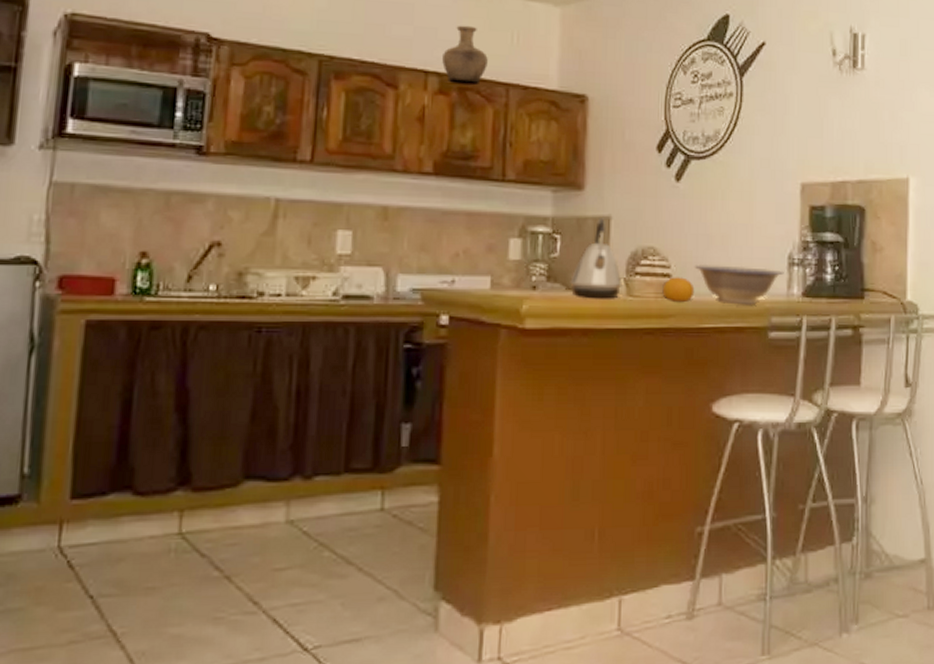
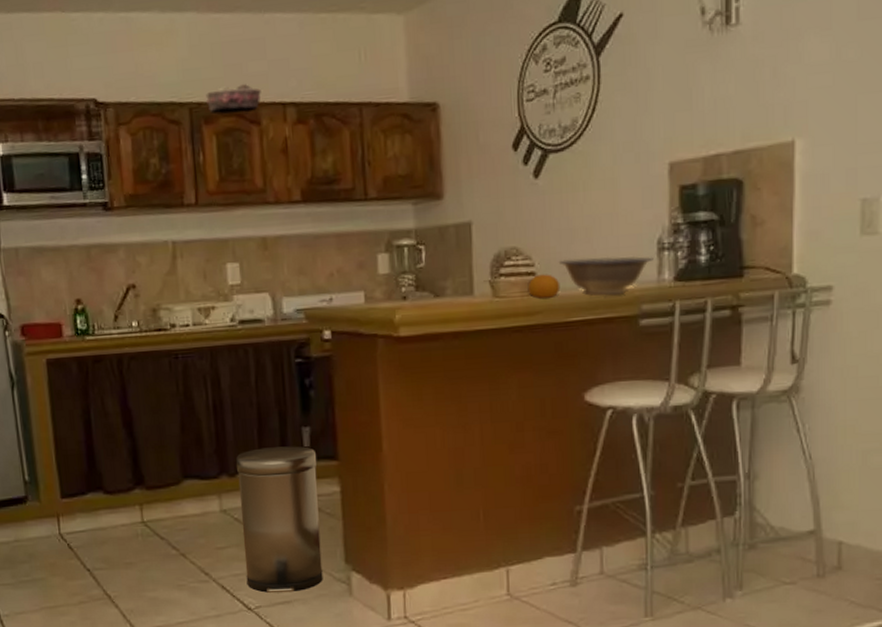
pedal bin: none [307,445,416,629] -> present [235,446,323,594]
decorative basket: none [340,44,403,74] -> present [206,84,261,115]
vase: present [442,25,488,86] -> none [297,50,339,112]
kettle: present [570,218,622,301] -> none [437,224,488,305]

